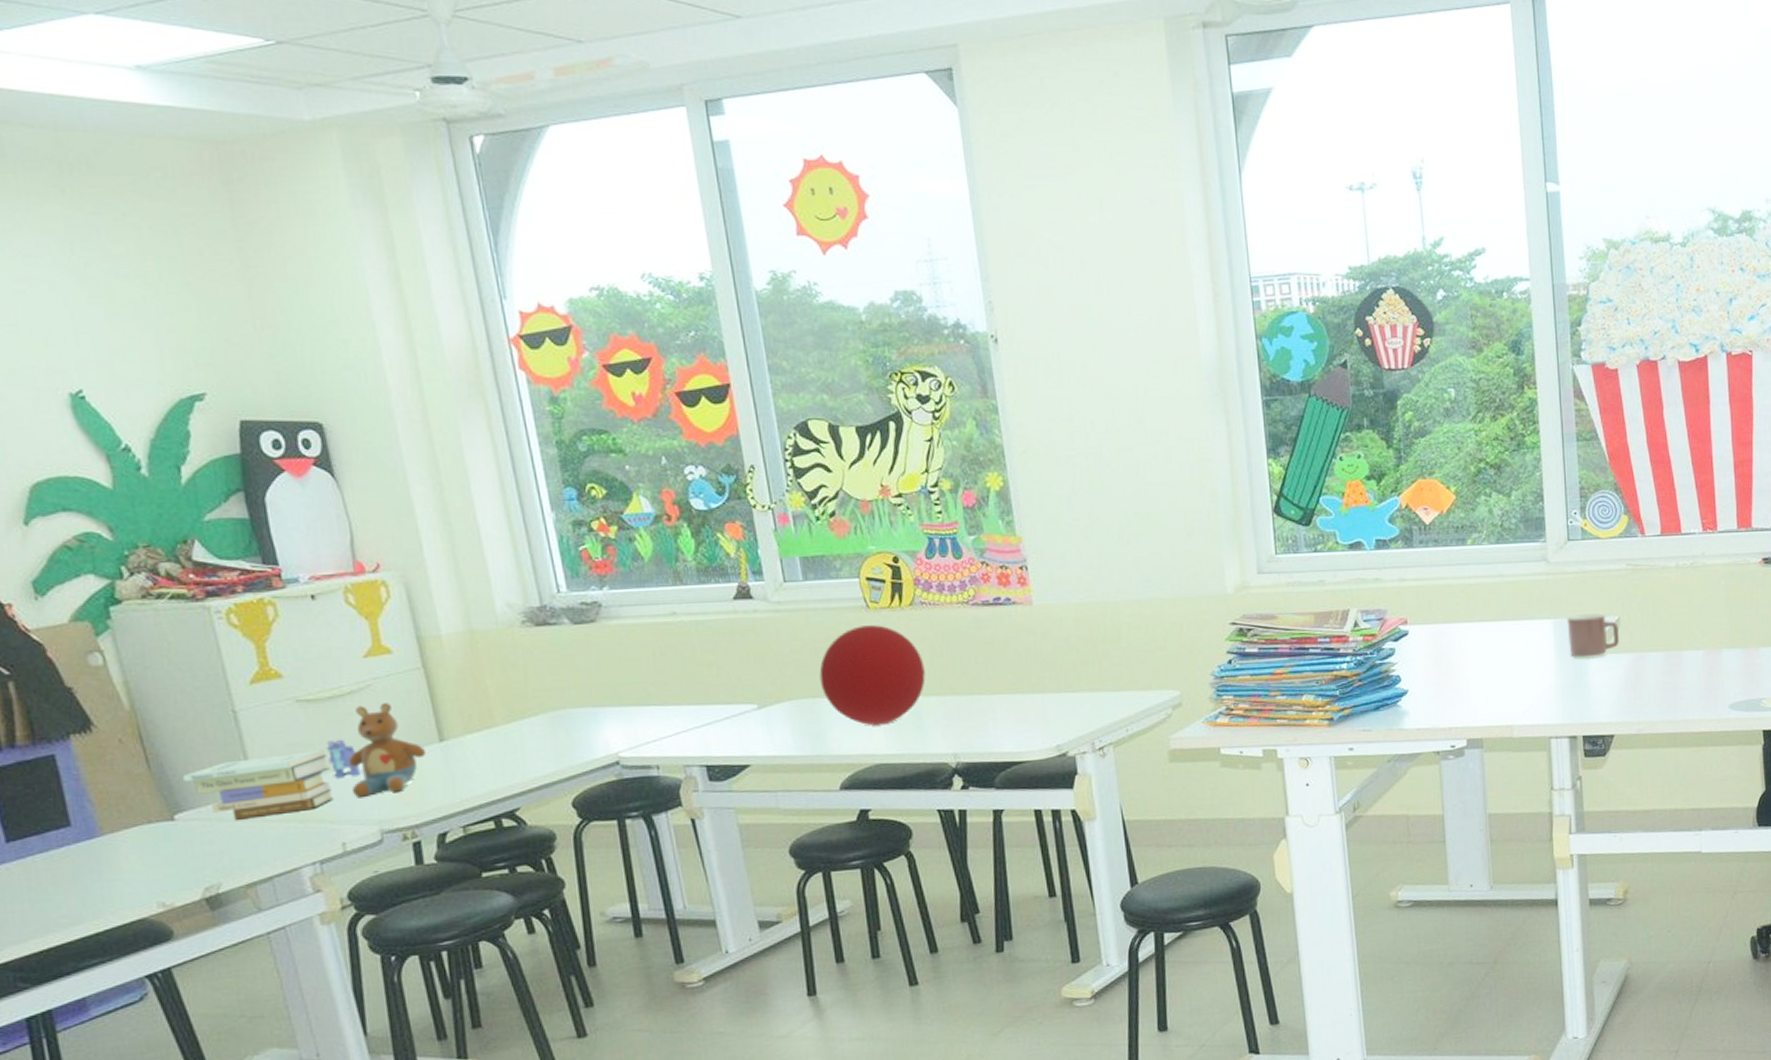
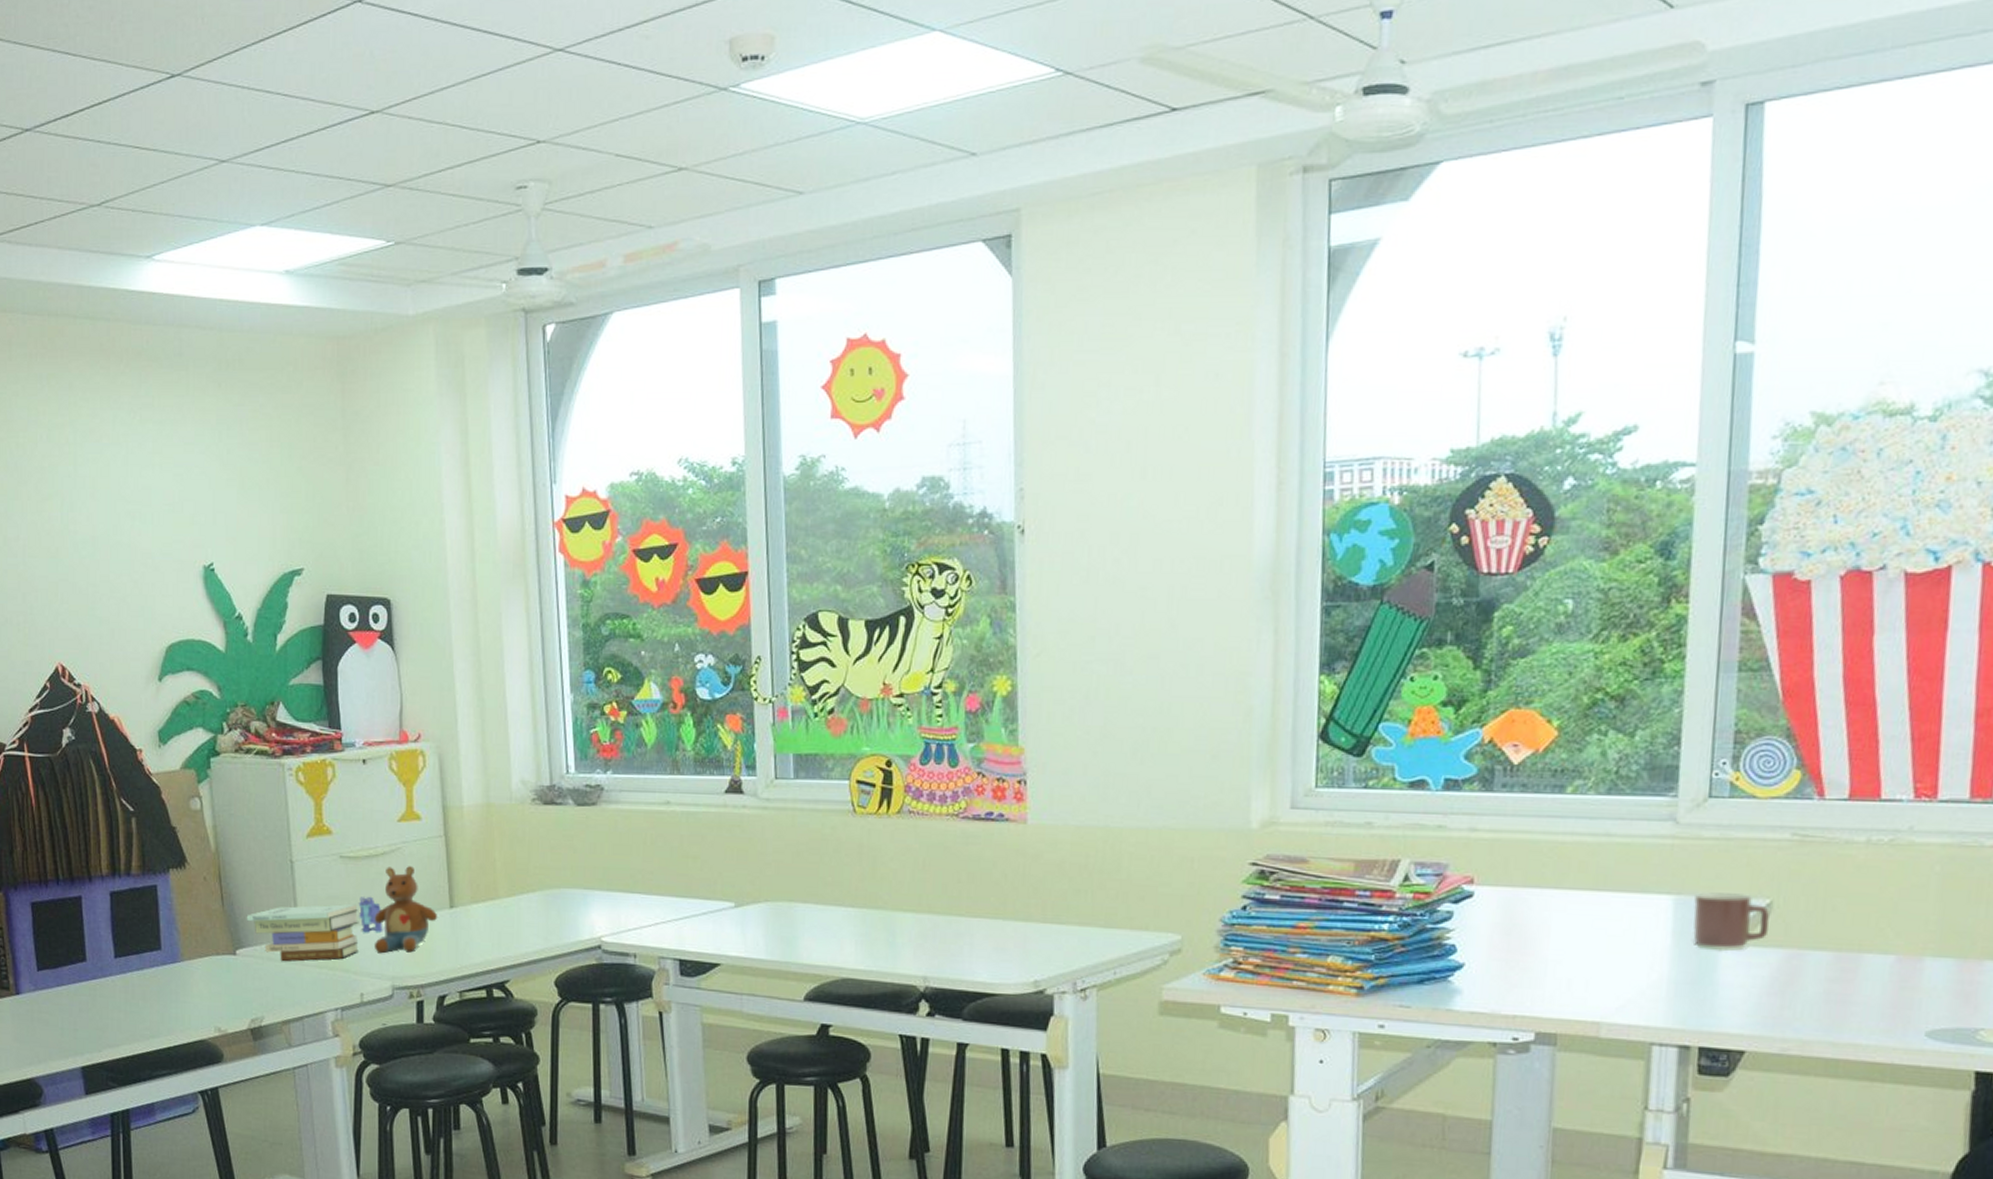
ball: present [819,625,926,725] -> none [798,831,905,937]

